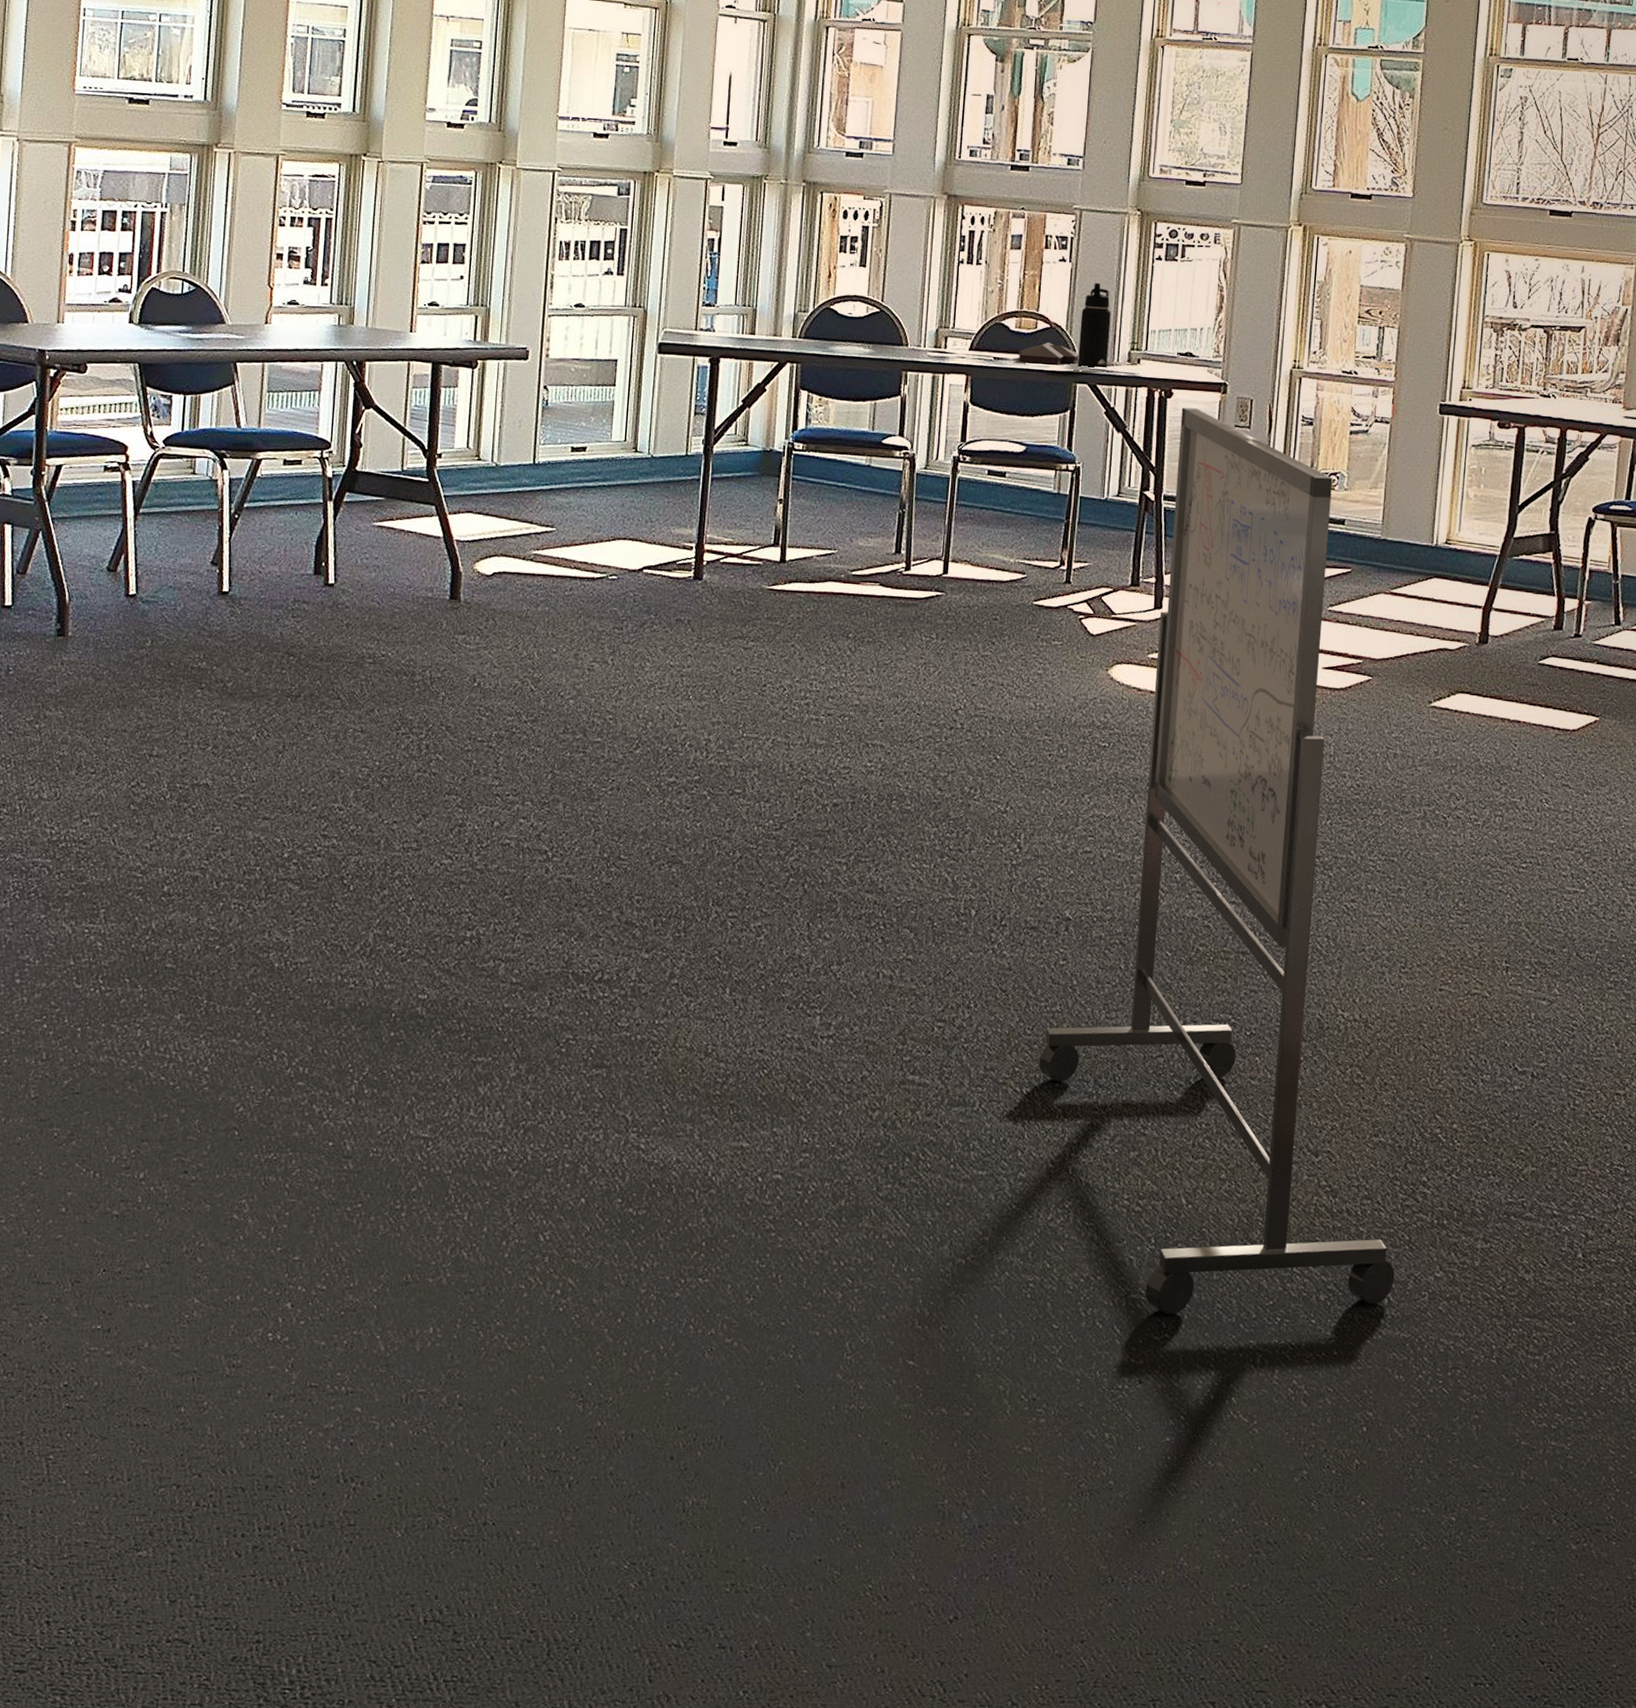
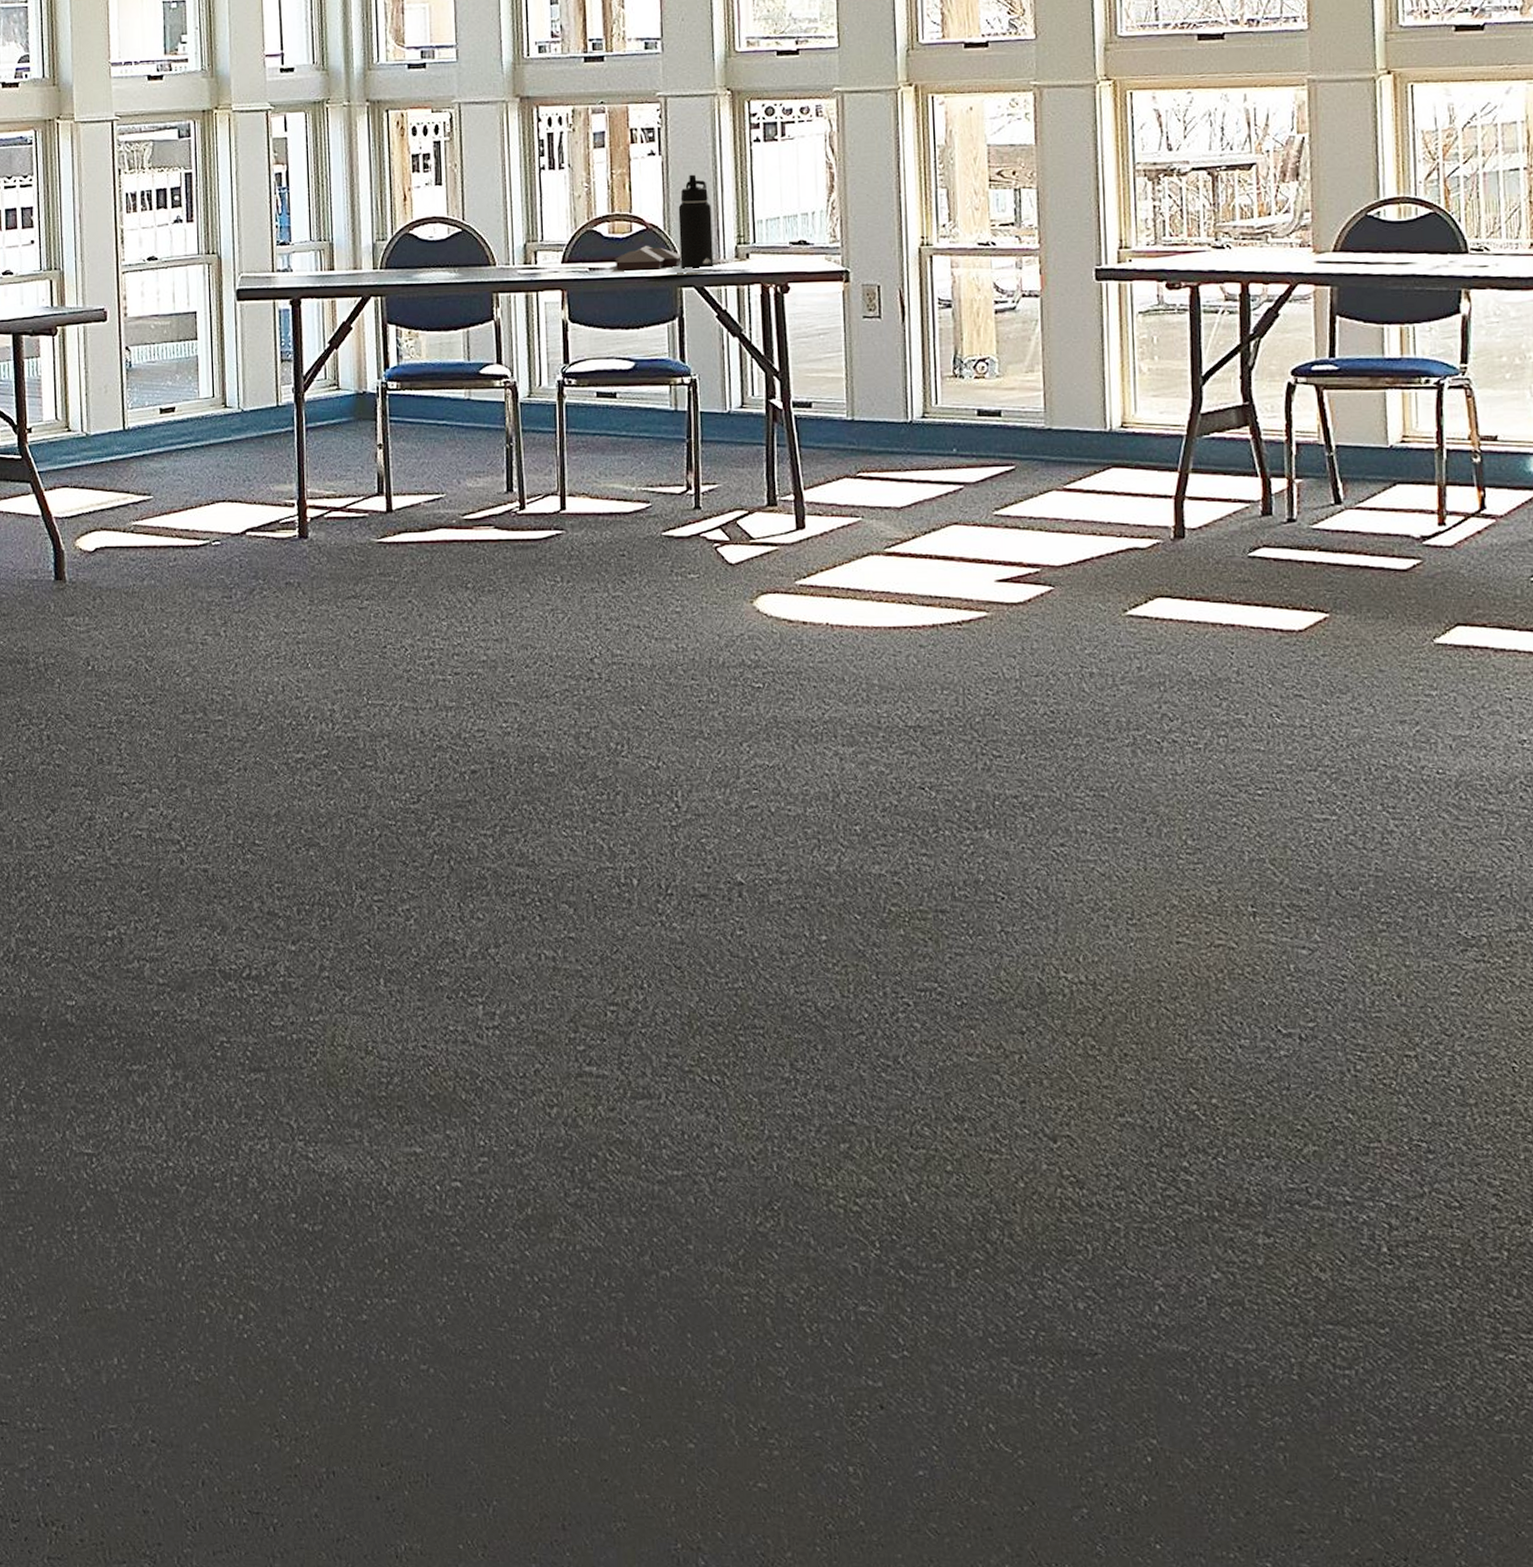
whiteboard: present [1038,407,1395,1315] -> none [726,302,1164,1330]

